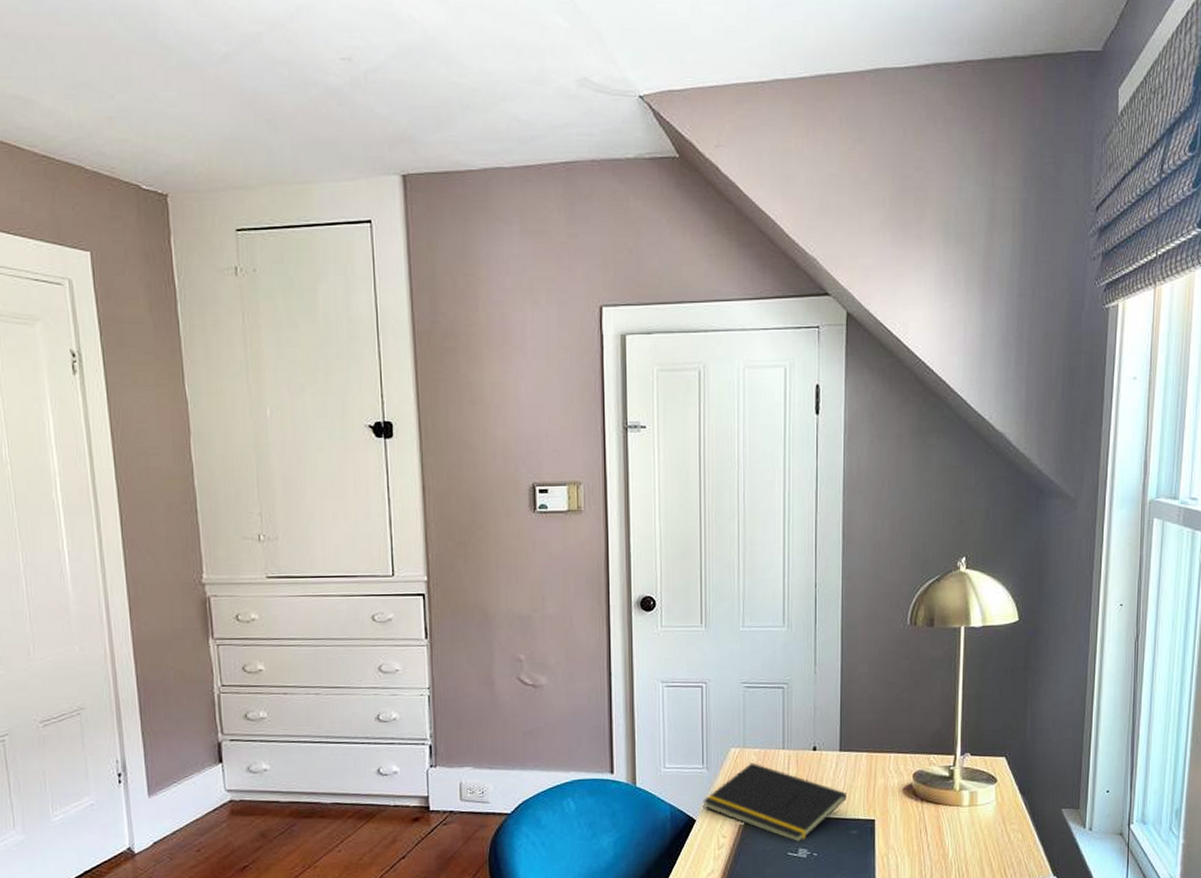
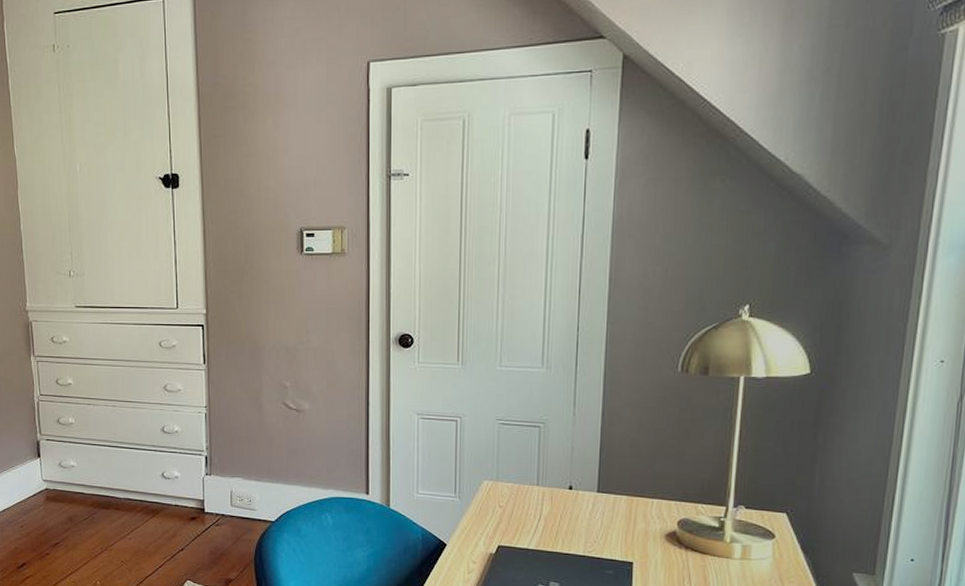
notepad: present [703,762,847,841] -> none [454,496,603,575]

